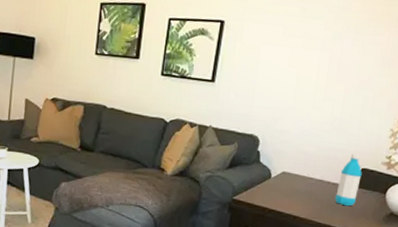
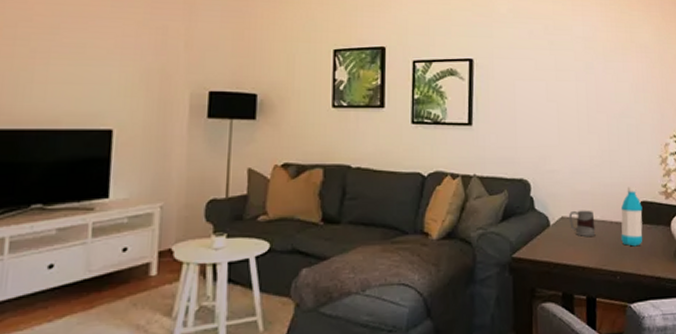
mug: none [289,168,314,192] -> present [569,210,596,236]

